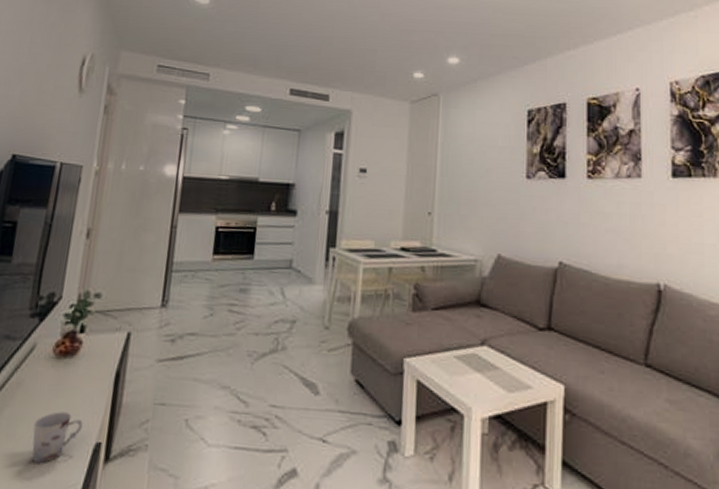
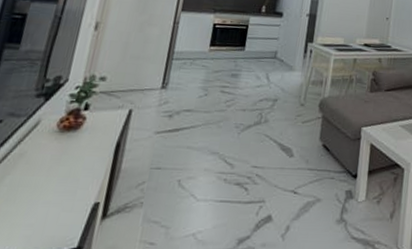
cup: present [32,411,83,464] -> none [31,178,83,223]

